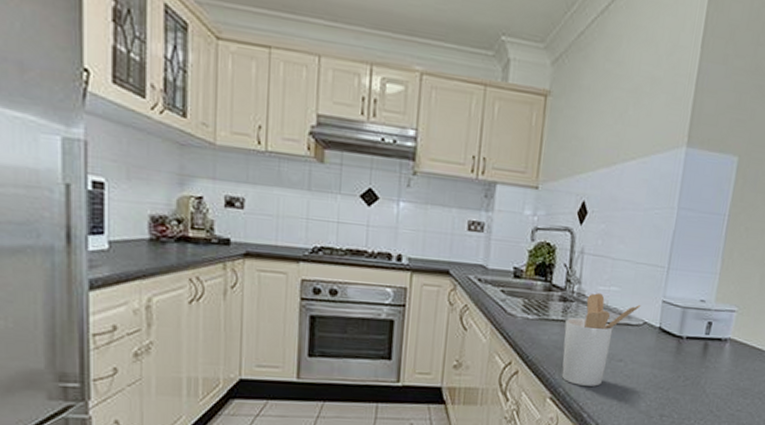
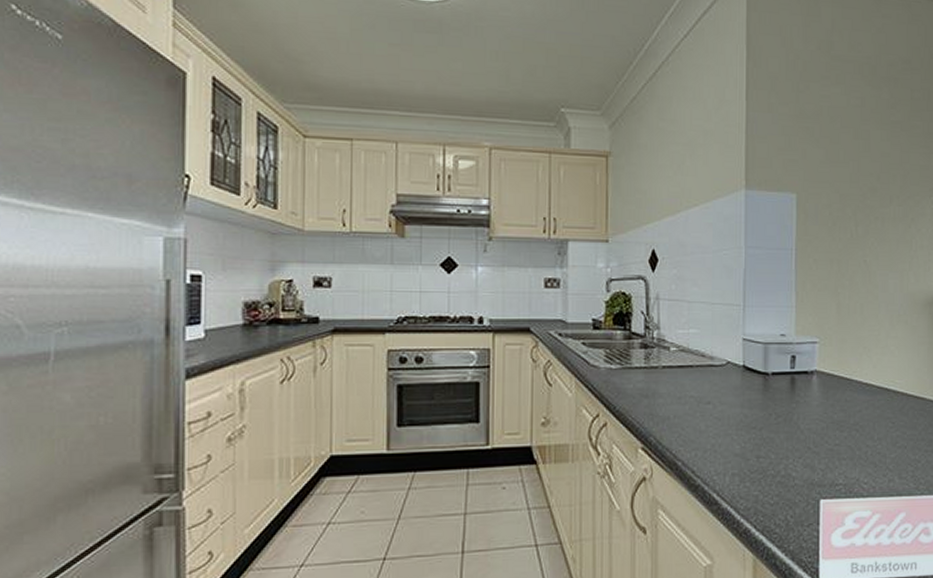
utensil holder: present [561,293,641,386] -> none [648,337,722,433]

